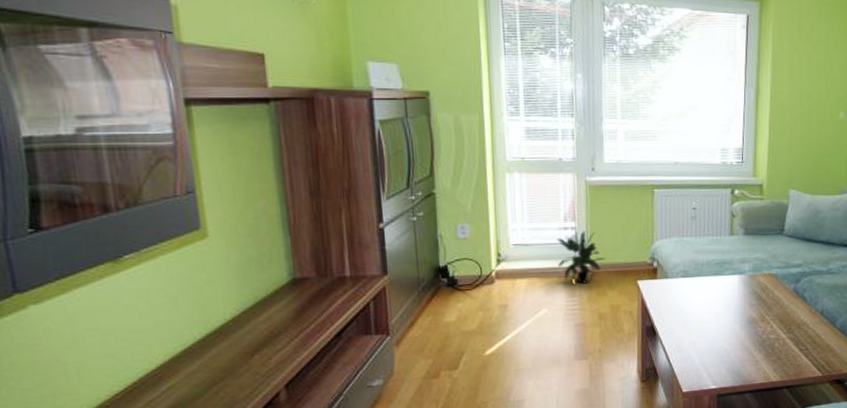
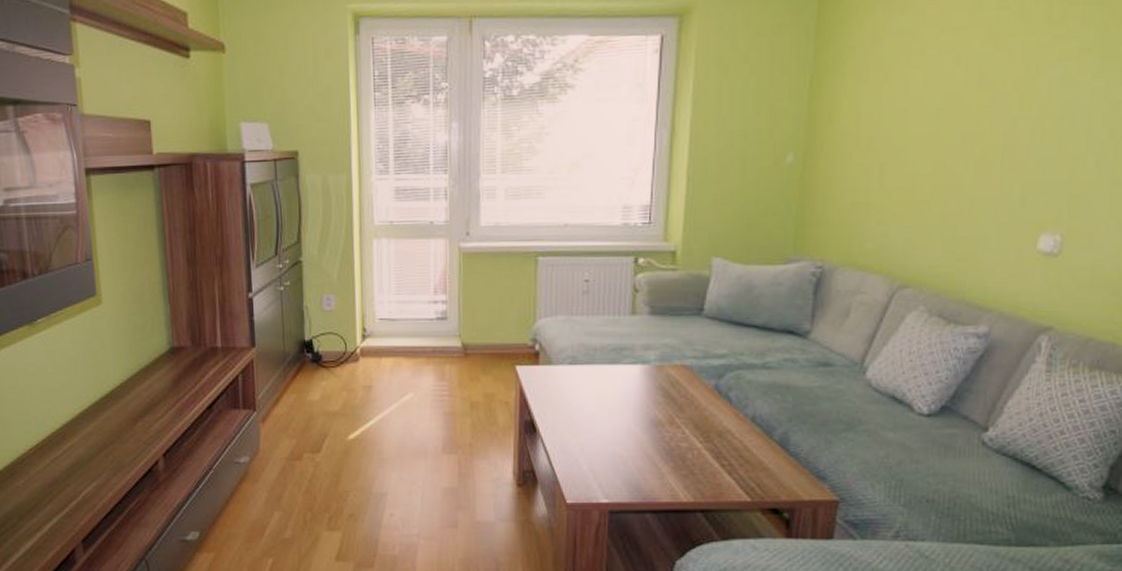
potted plant: present [557,230,605,284] -> none [426,304,479,366]

